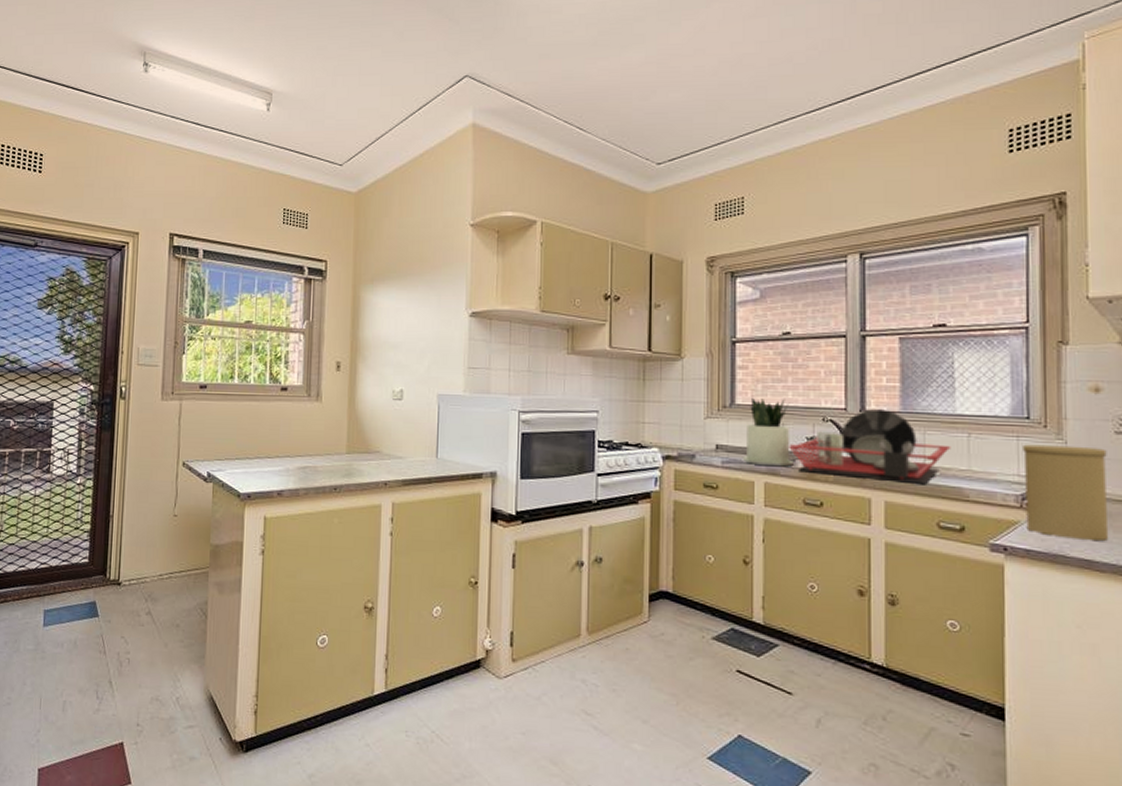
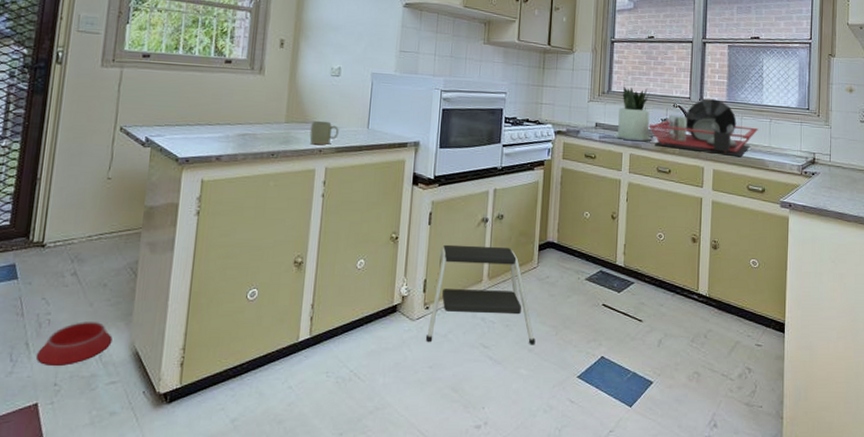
pet bowl: none [120,662,188,706] -> present [37,322,112,366]
mug: none [373,450,405,478] -> present [309,121,339,145]
step stool: none [511,591,651,716] -> present [423,244,535,345]
canister: present [1023,444,1108,541] -> none [804,128,855,199]

